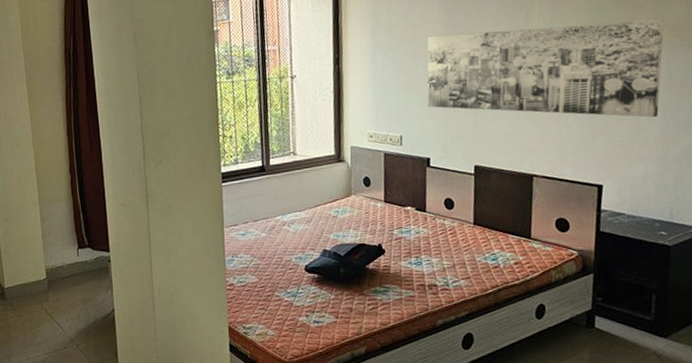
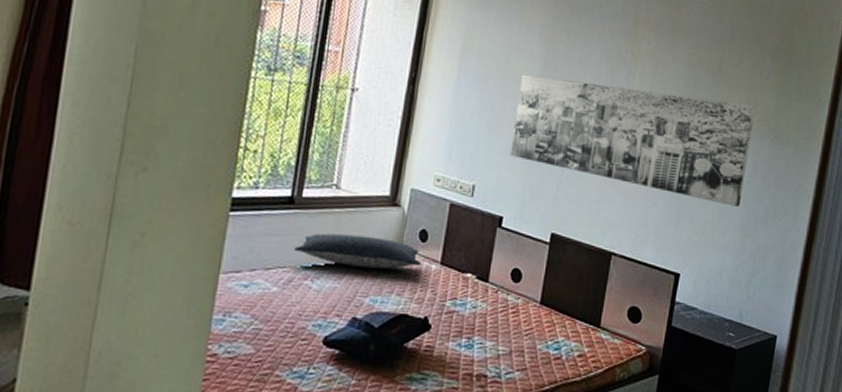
pillow: none [272,187,369,212] -> present [294,233,421,269]

